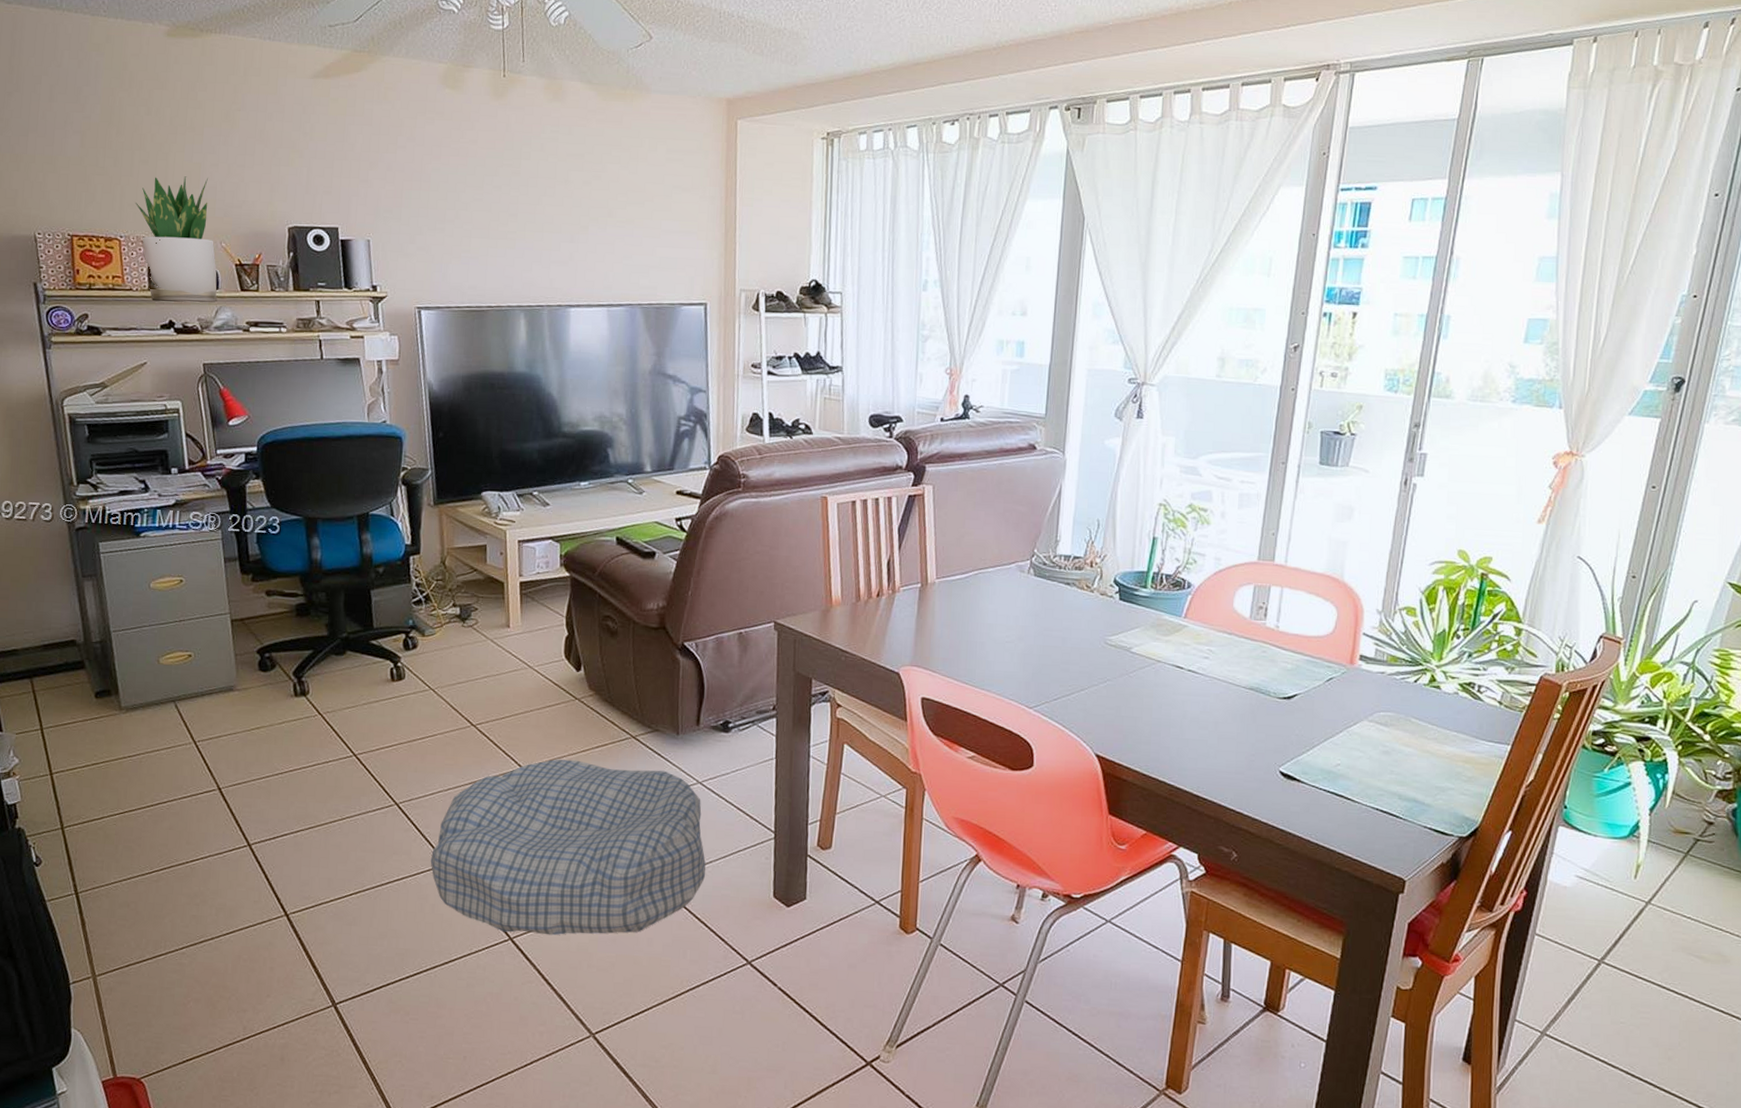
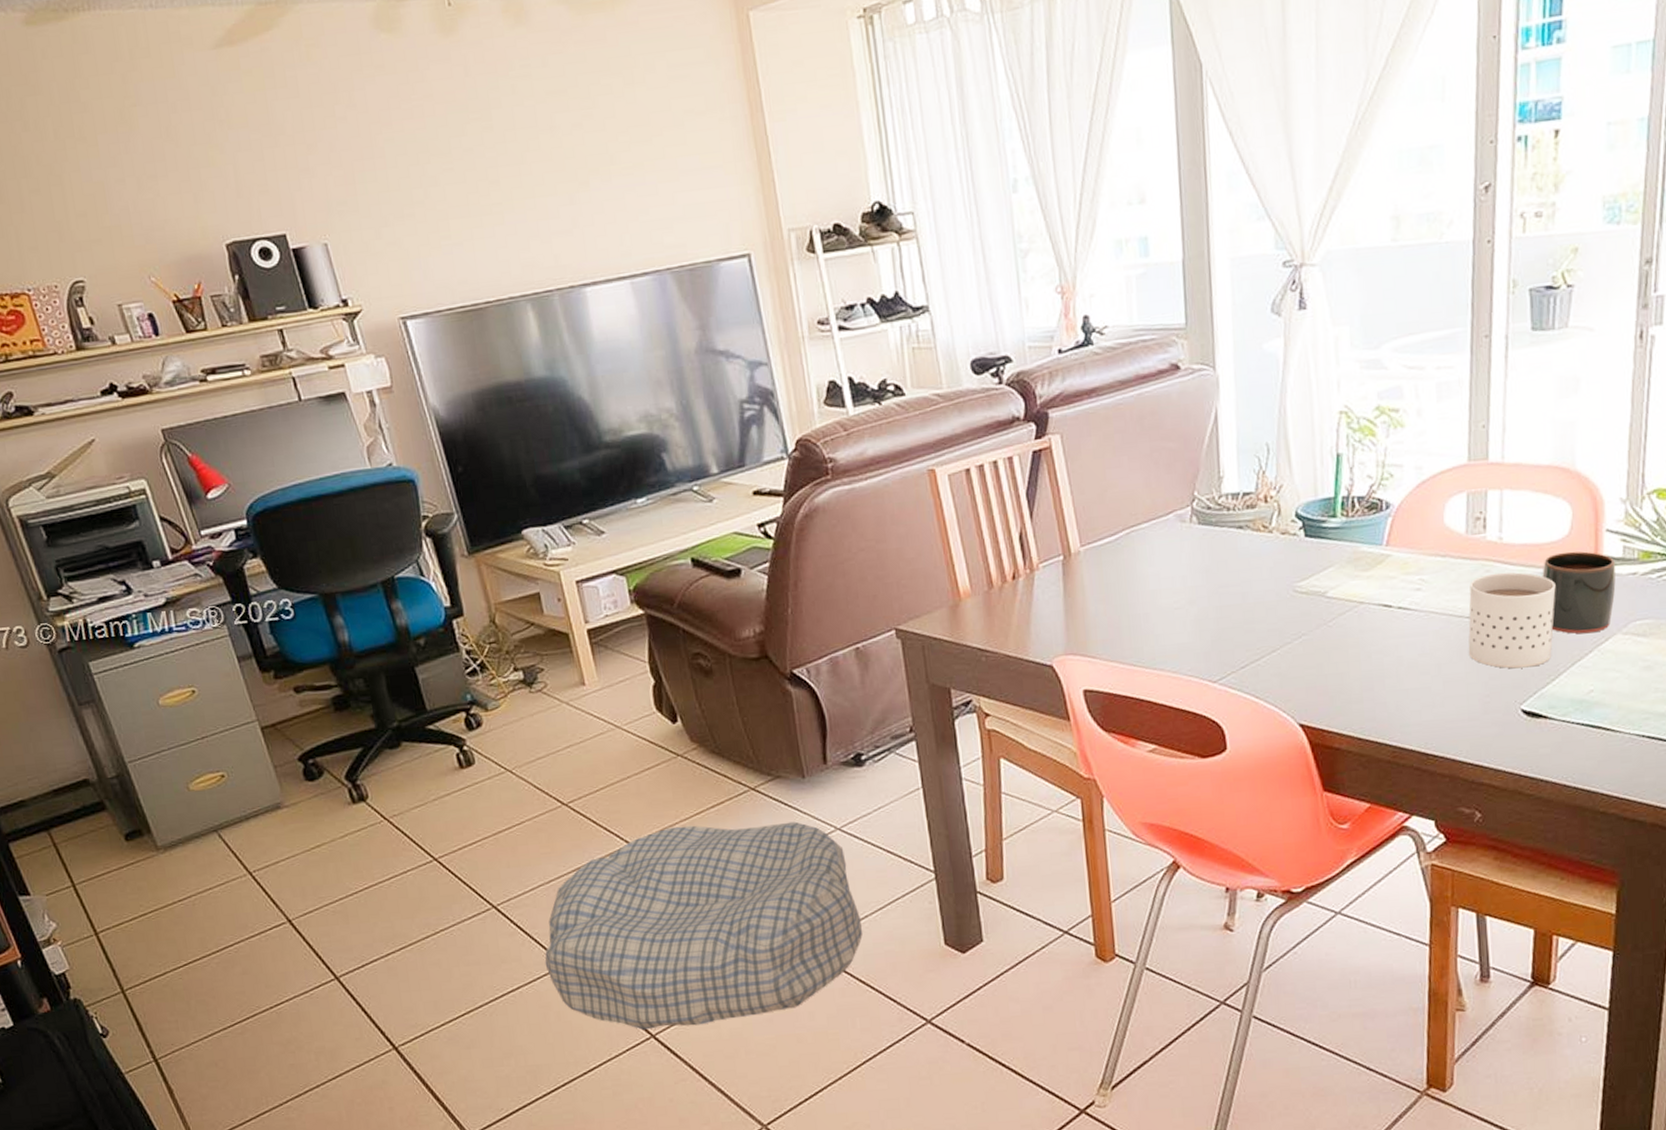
planter: present [135,176,217,303] -> none [35,198,160,363]
mug: none [1241,654,1318,737] -> present [1468,572,1556,669]
mug: none [1308,646,1367,717] -> present [1542,551,1616,634]

